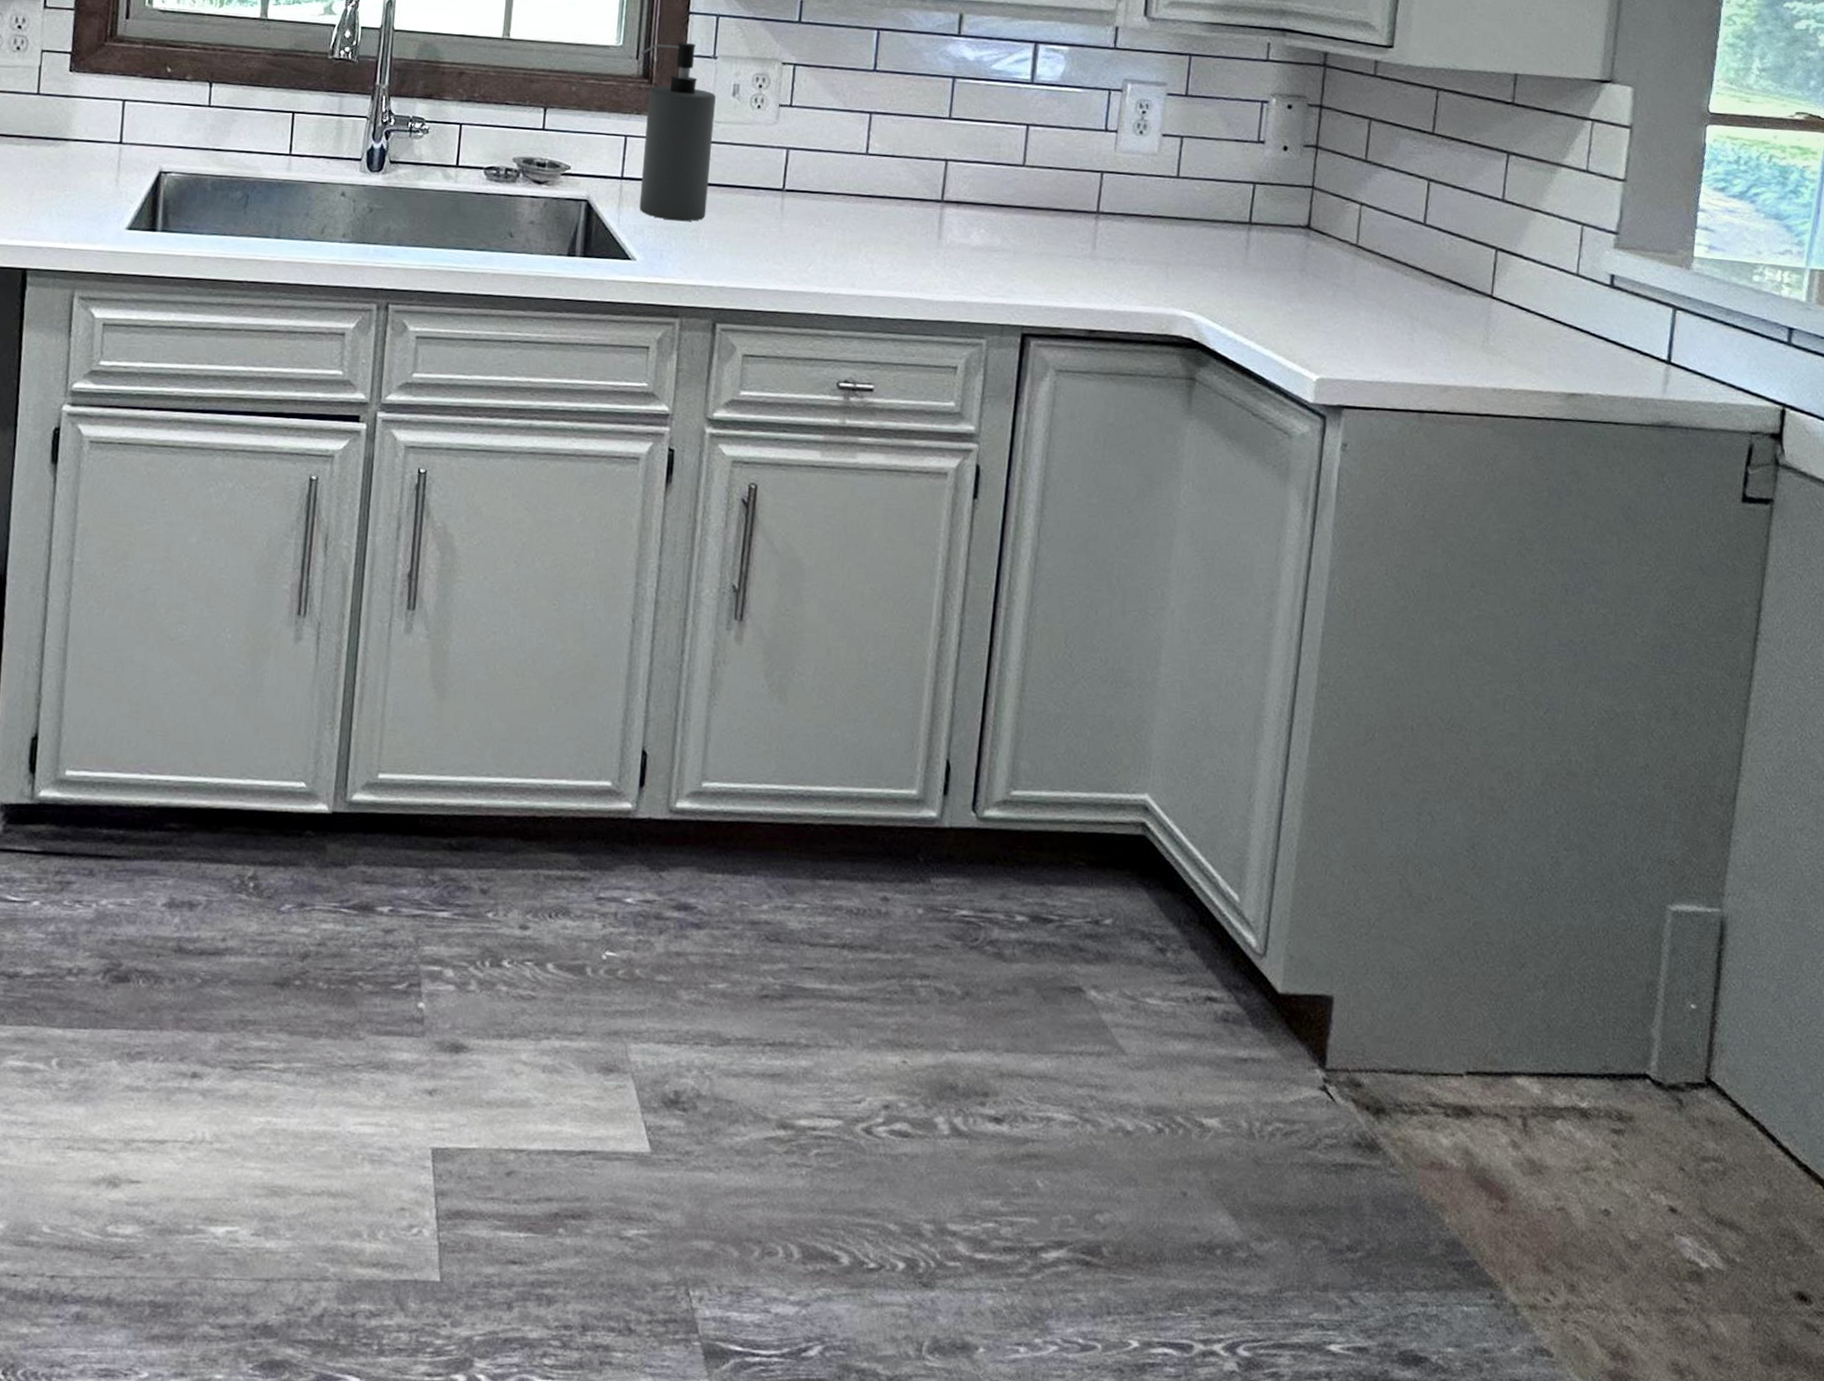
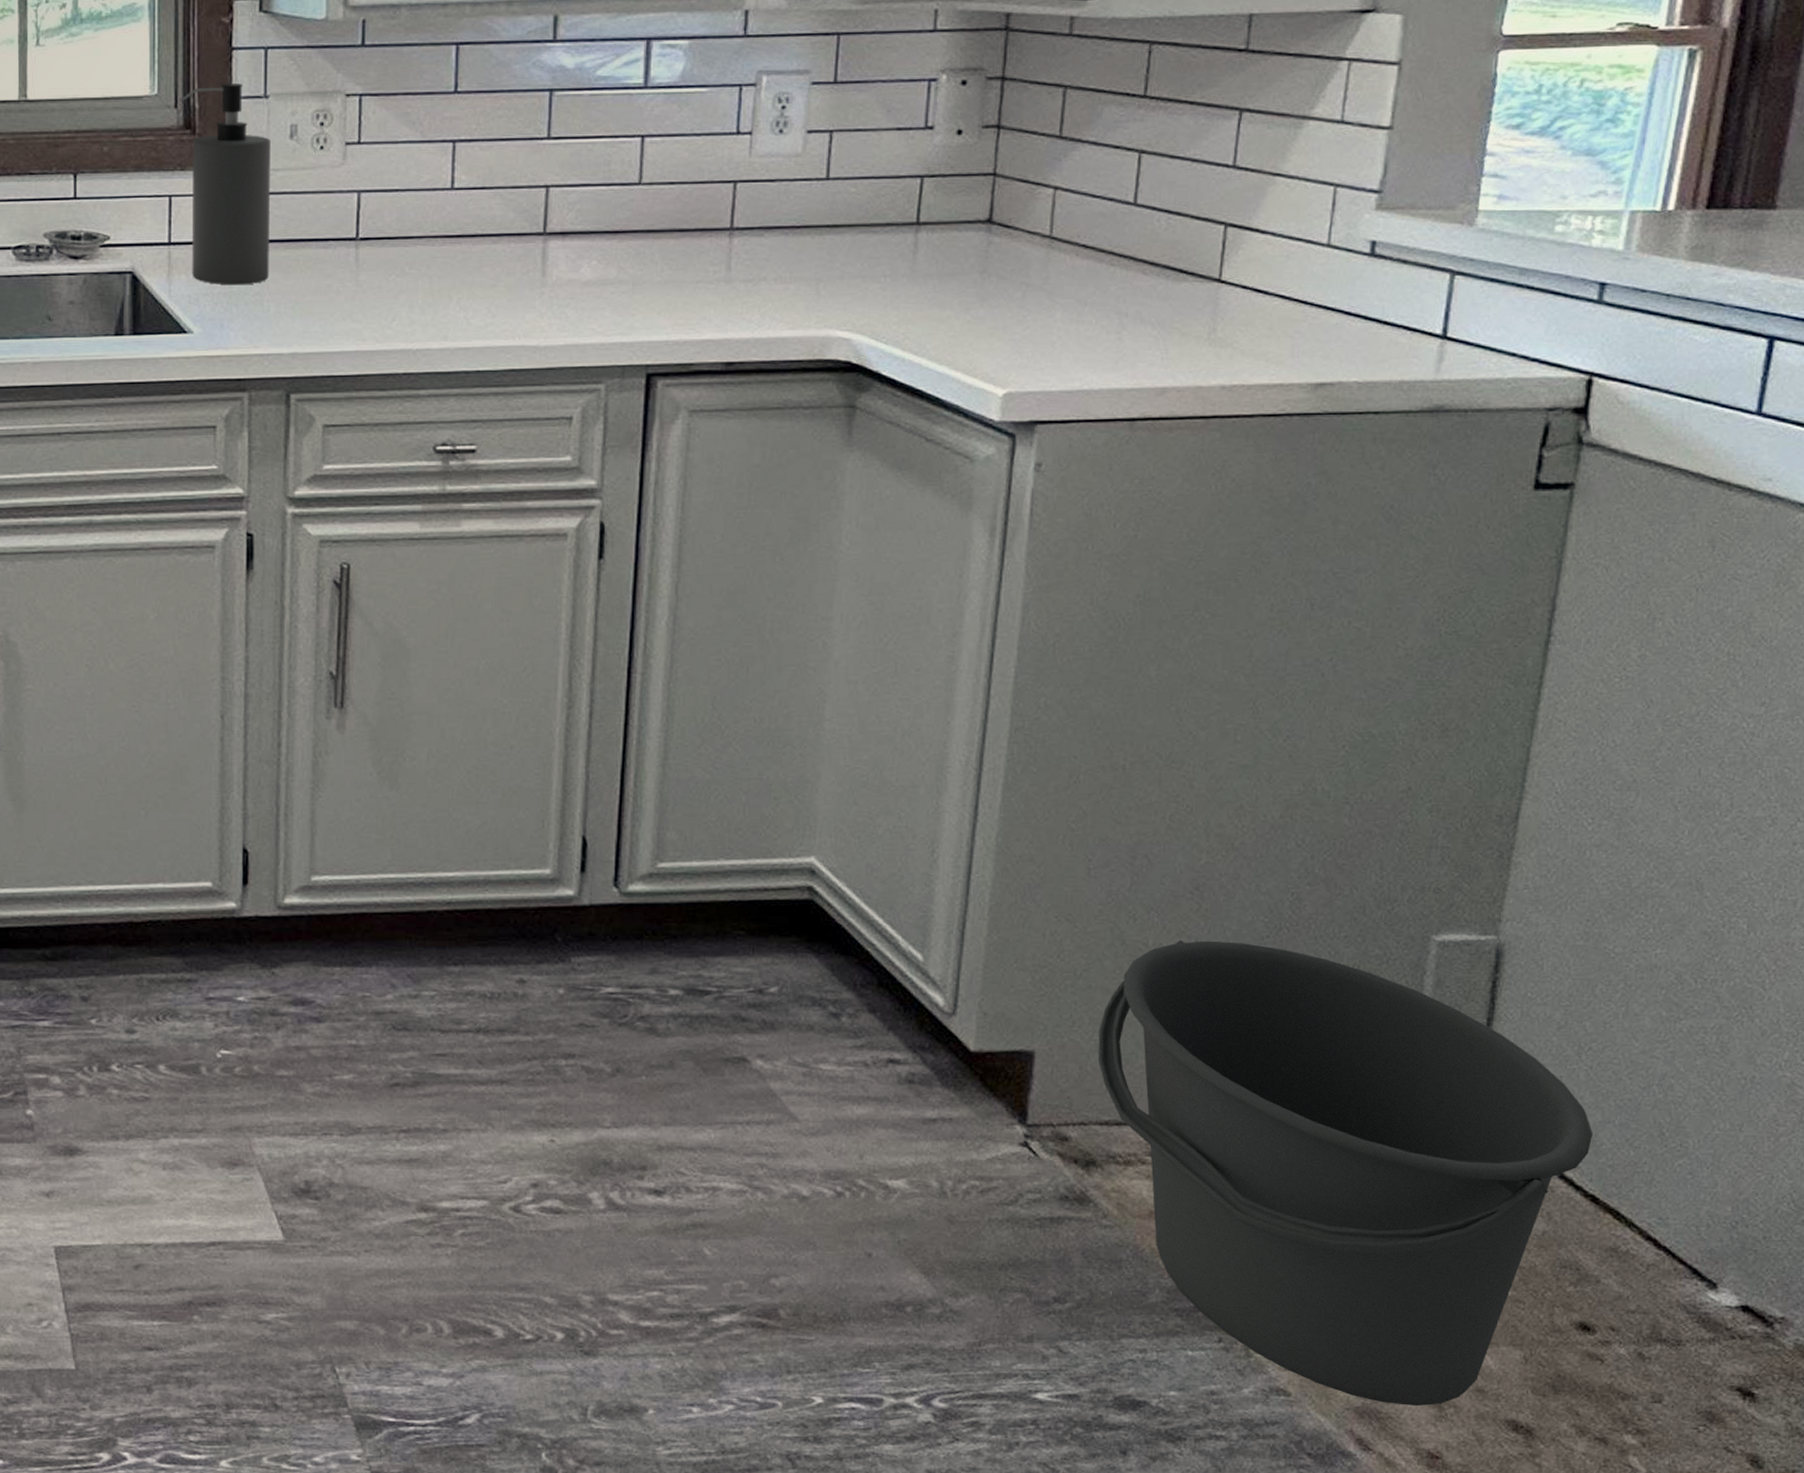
bucket: none [1387,896,1804,1372] -> present [1097,940,1593,1406]

